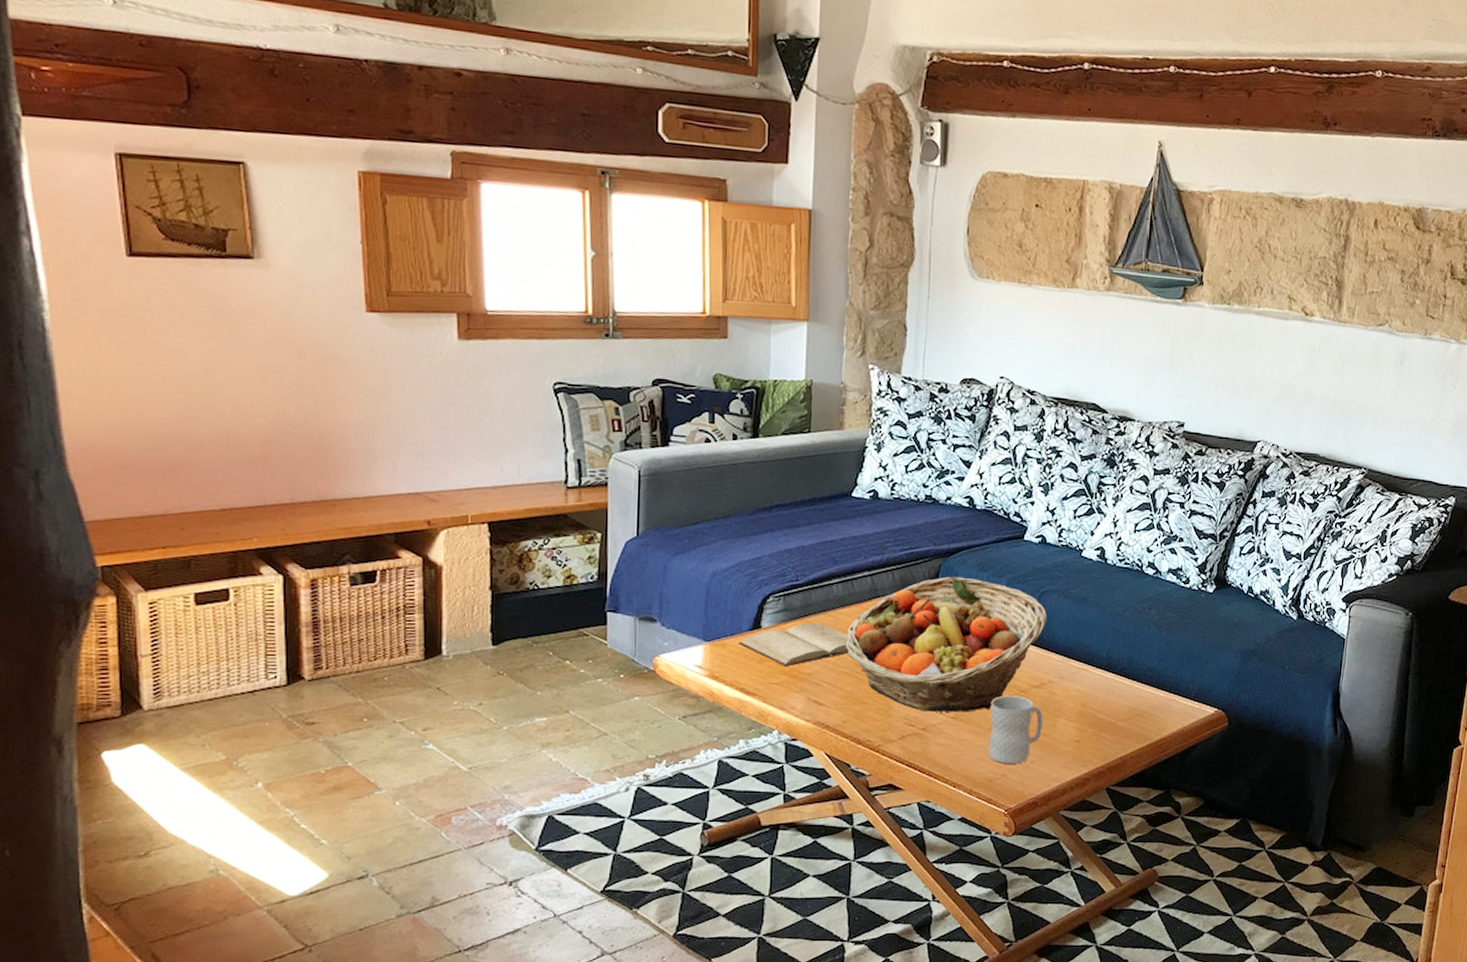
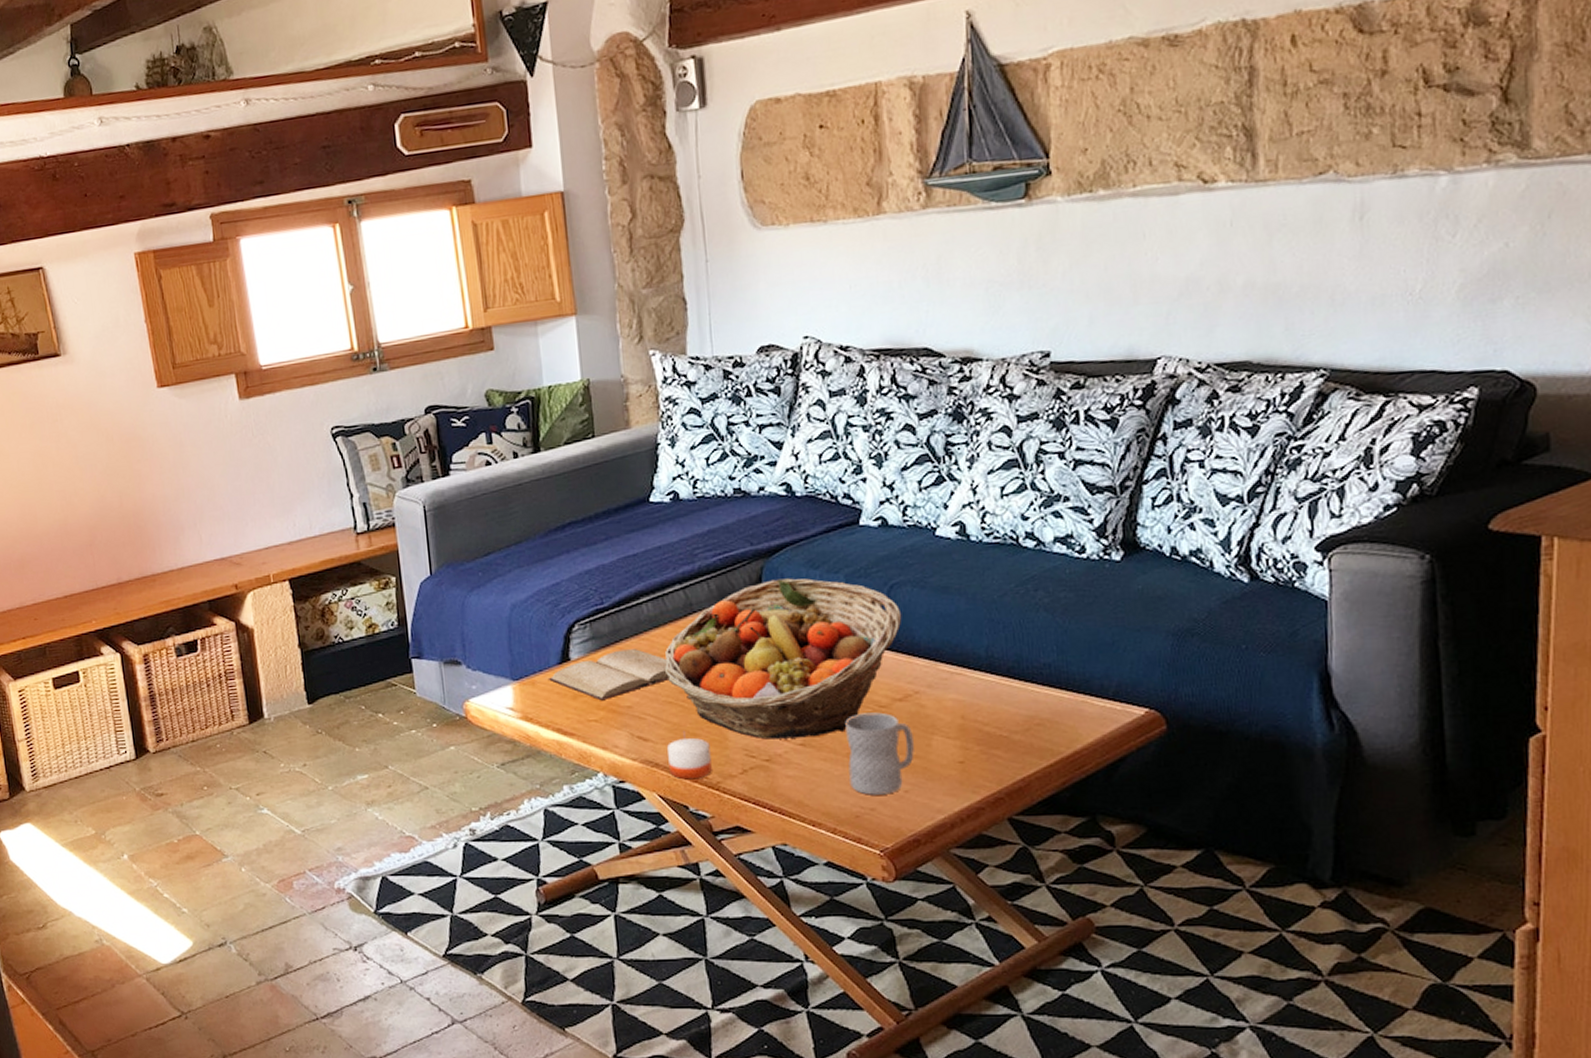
candle: none [838,699,876,742] -> present [667,731,712,780]

